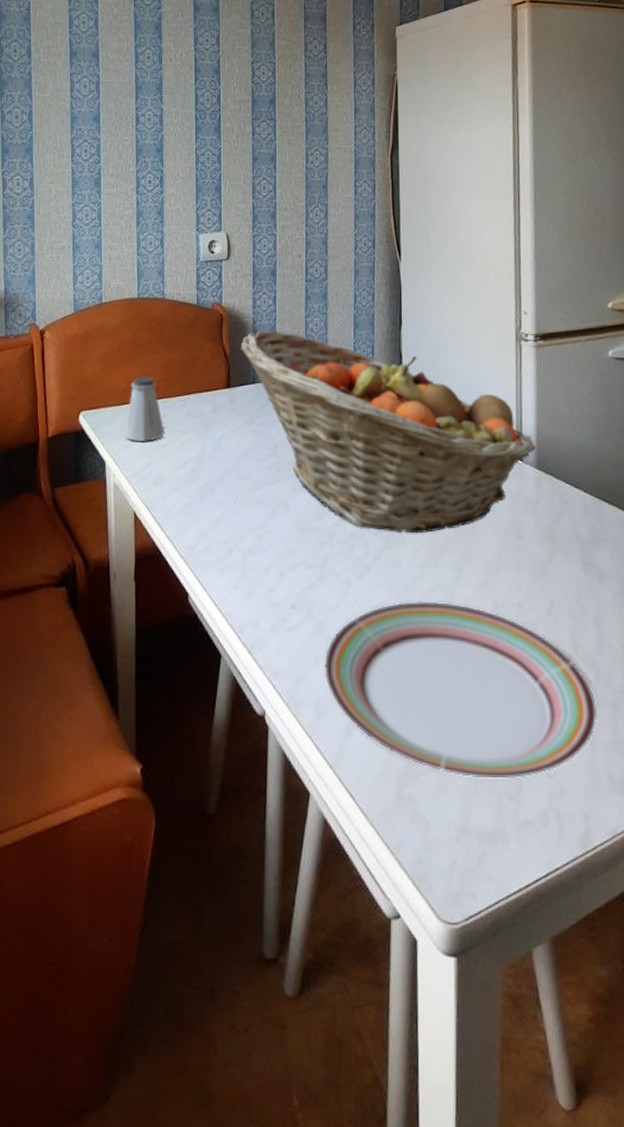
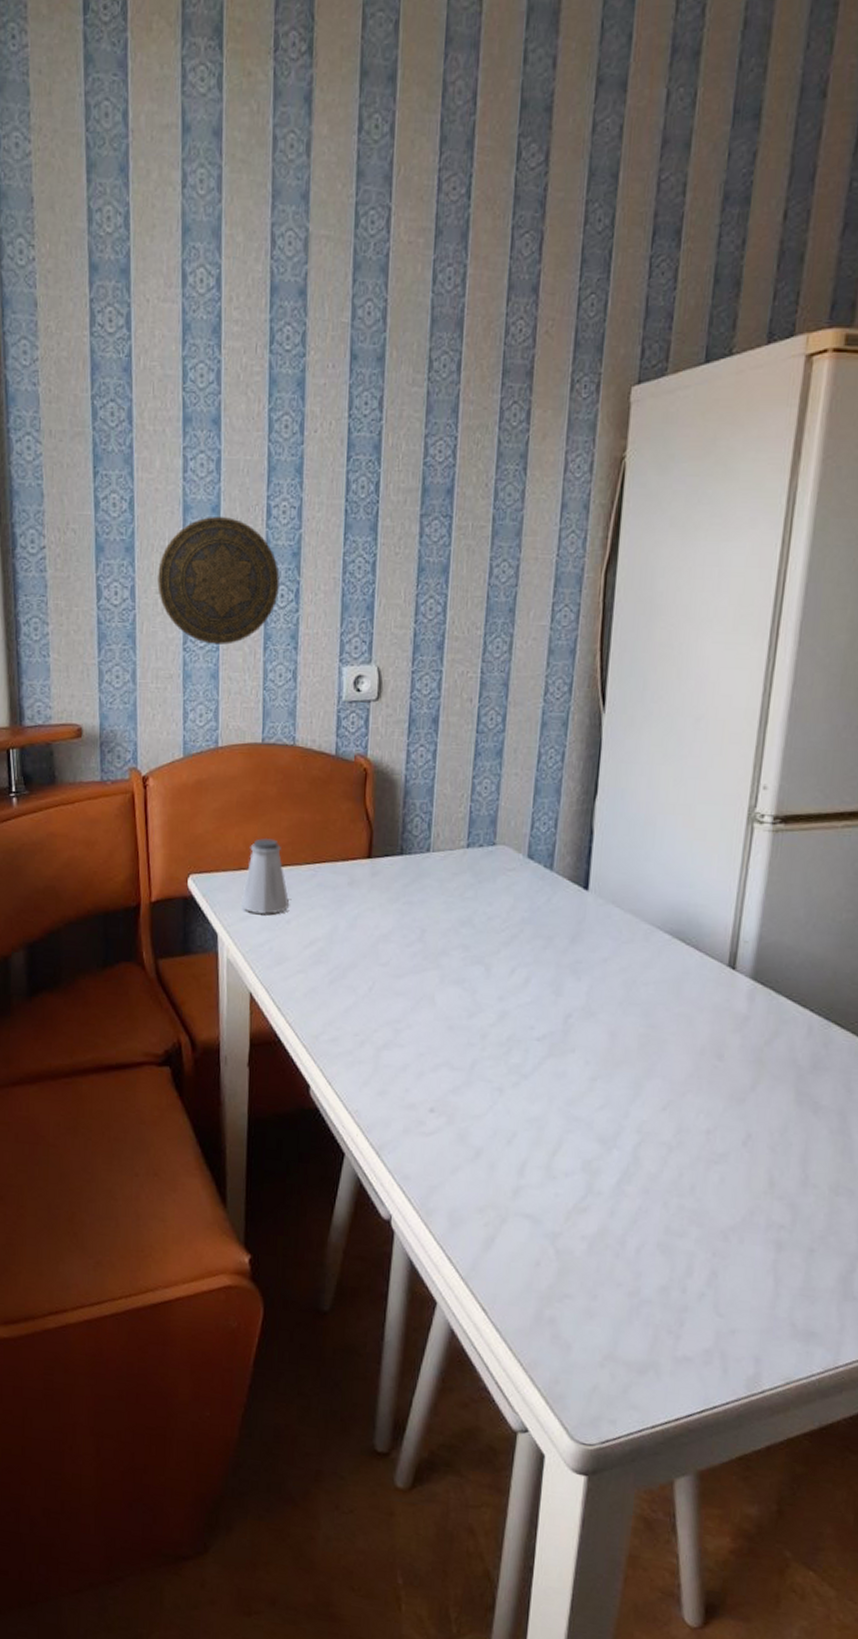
decorative plate: none [51,123,147,221] -> present [157,516,280,645]
fruit basket: present [240,332,536,534] -> none [387,792,755,1043]
plate: present [323,601,598,779] -> none [462,1116,790,1314]

